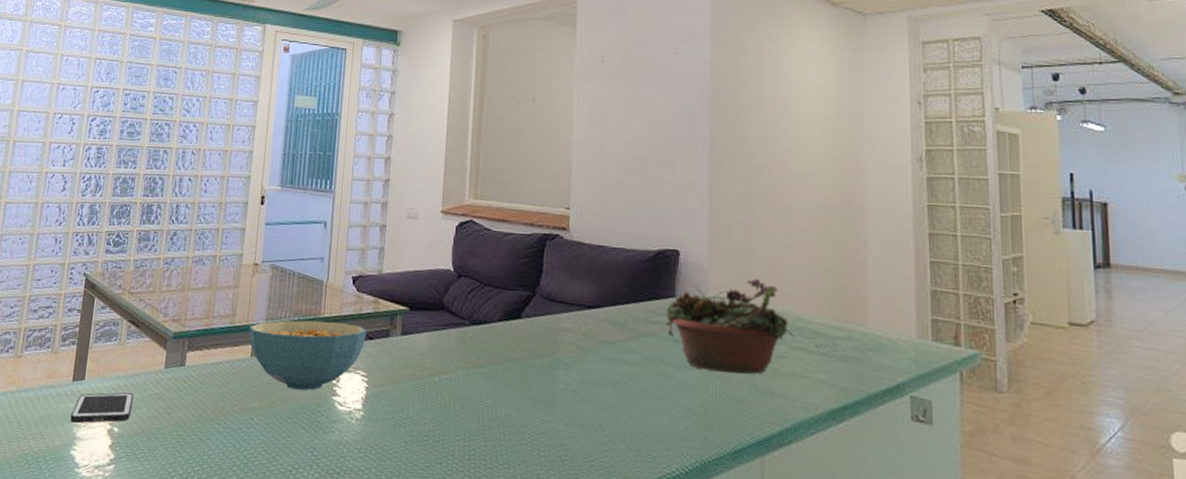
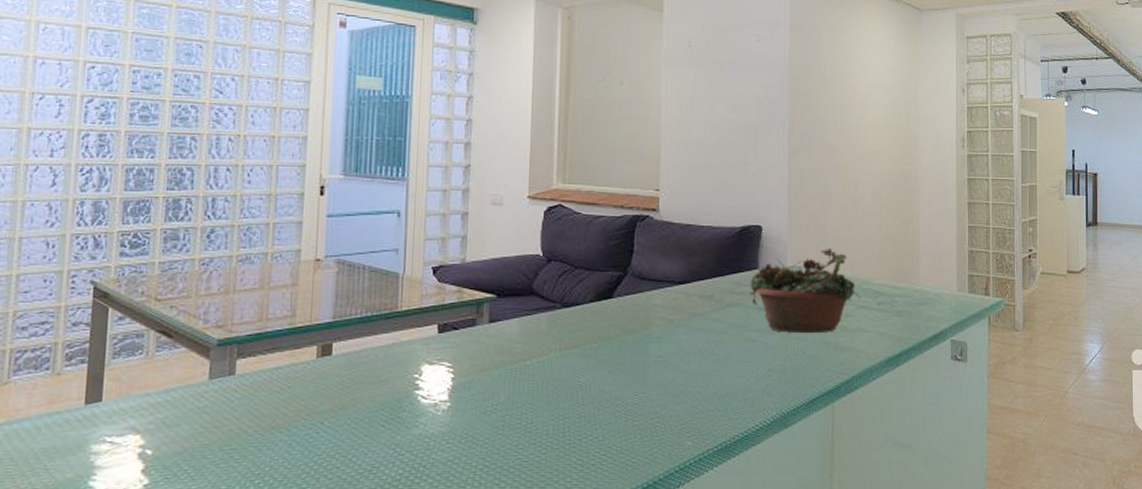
cell phone: present [70,392,134,424] -> none [85,410,170,451]
cereal bowl: present [249,320,367,391] -> none [313,314,450,387]

